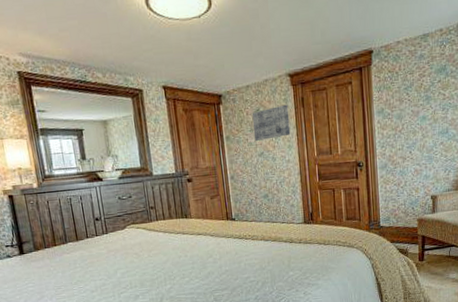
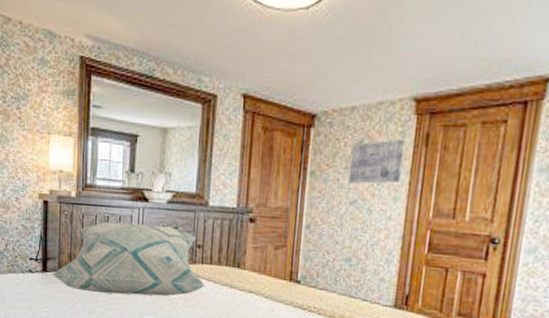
decorative pillow: none [28,197,164,263] -> present [51,222,206,296]

